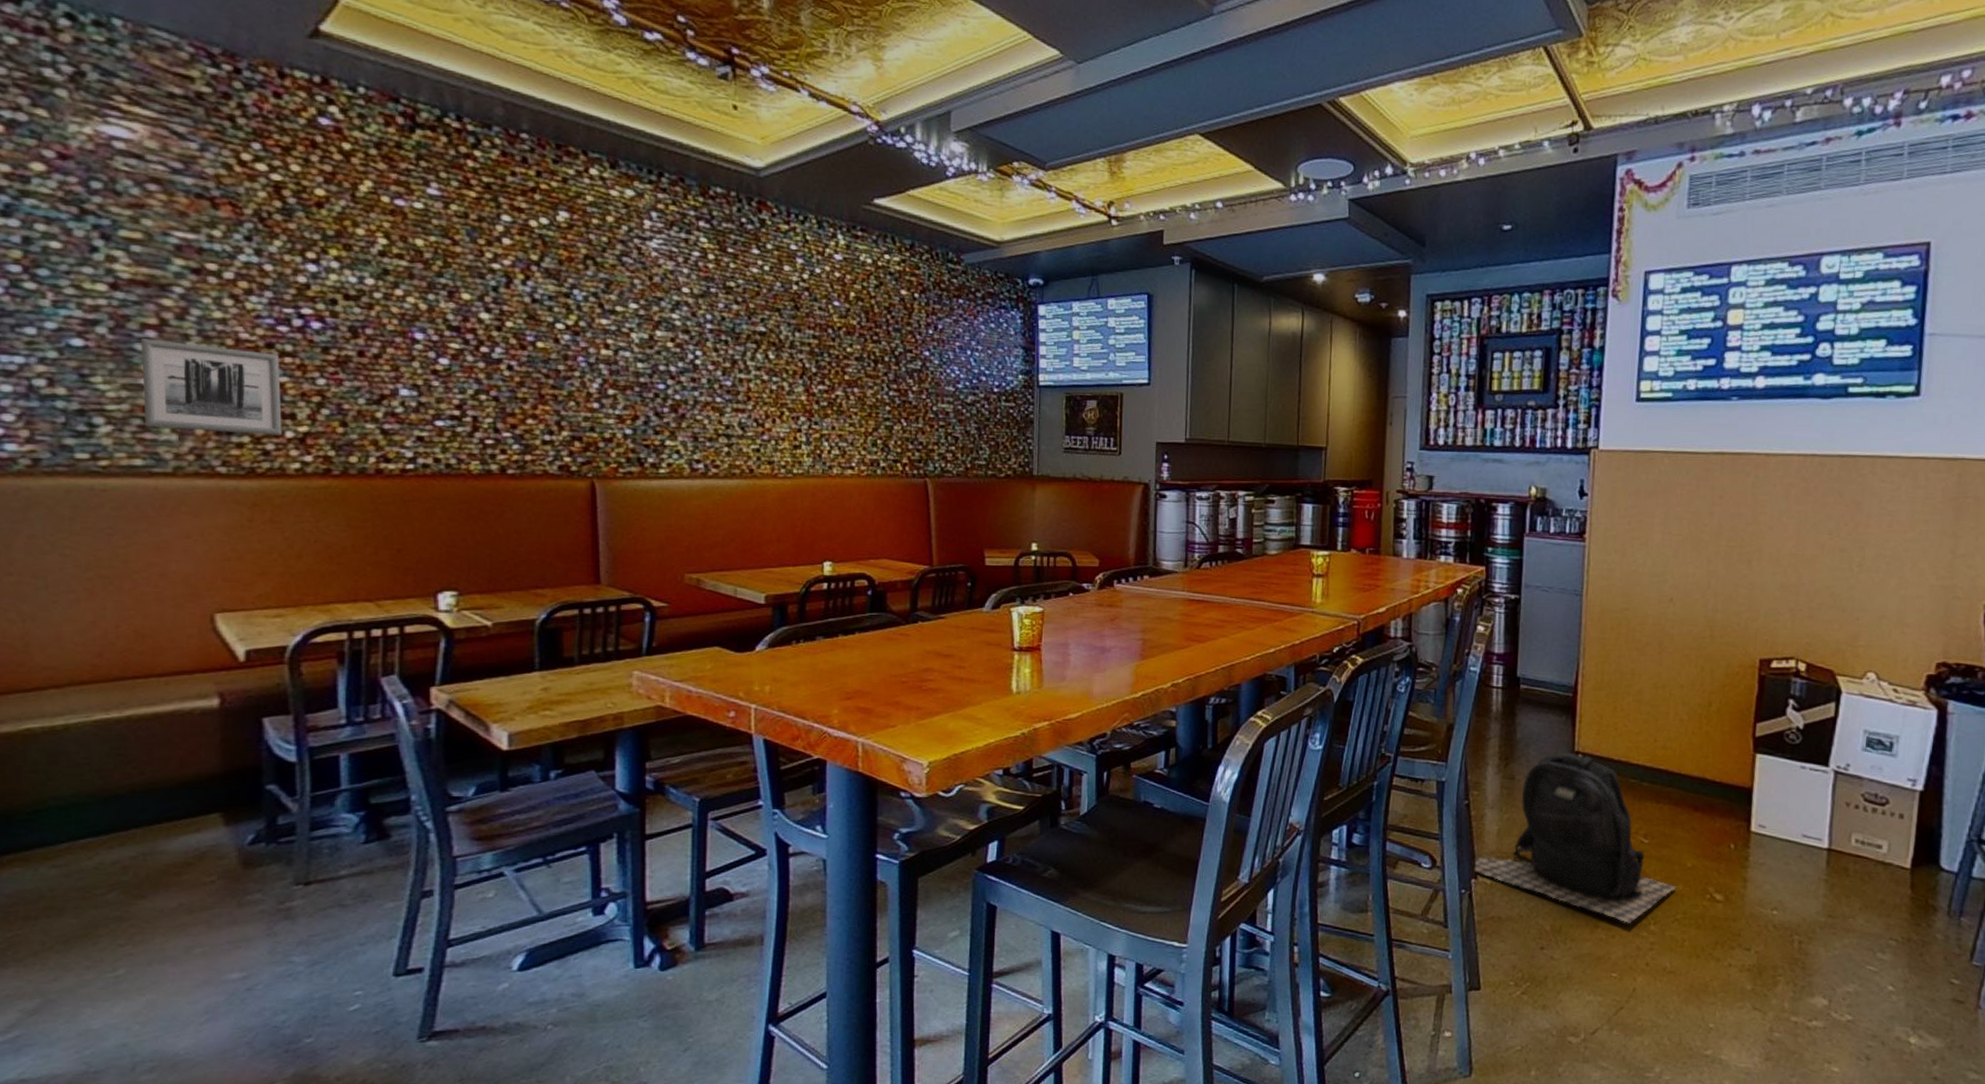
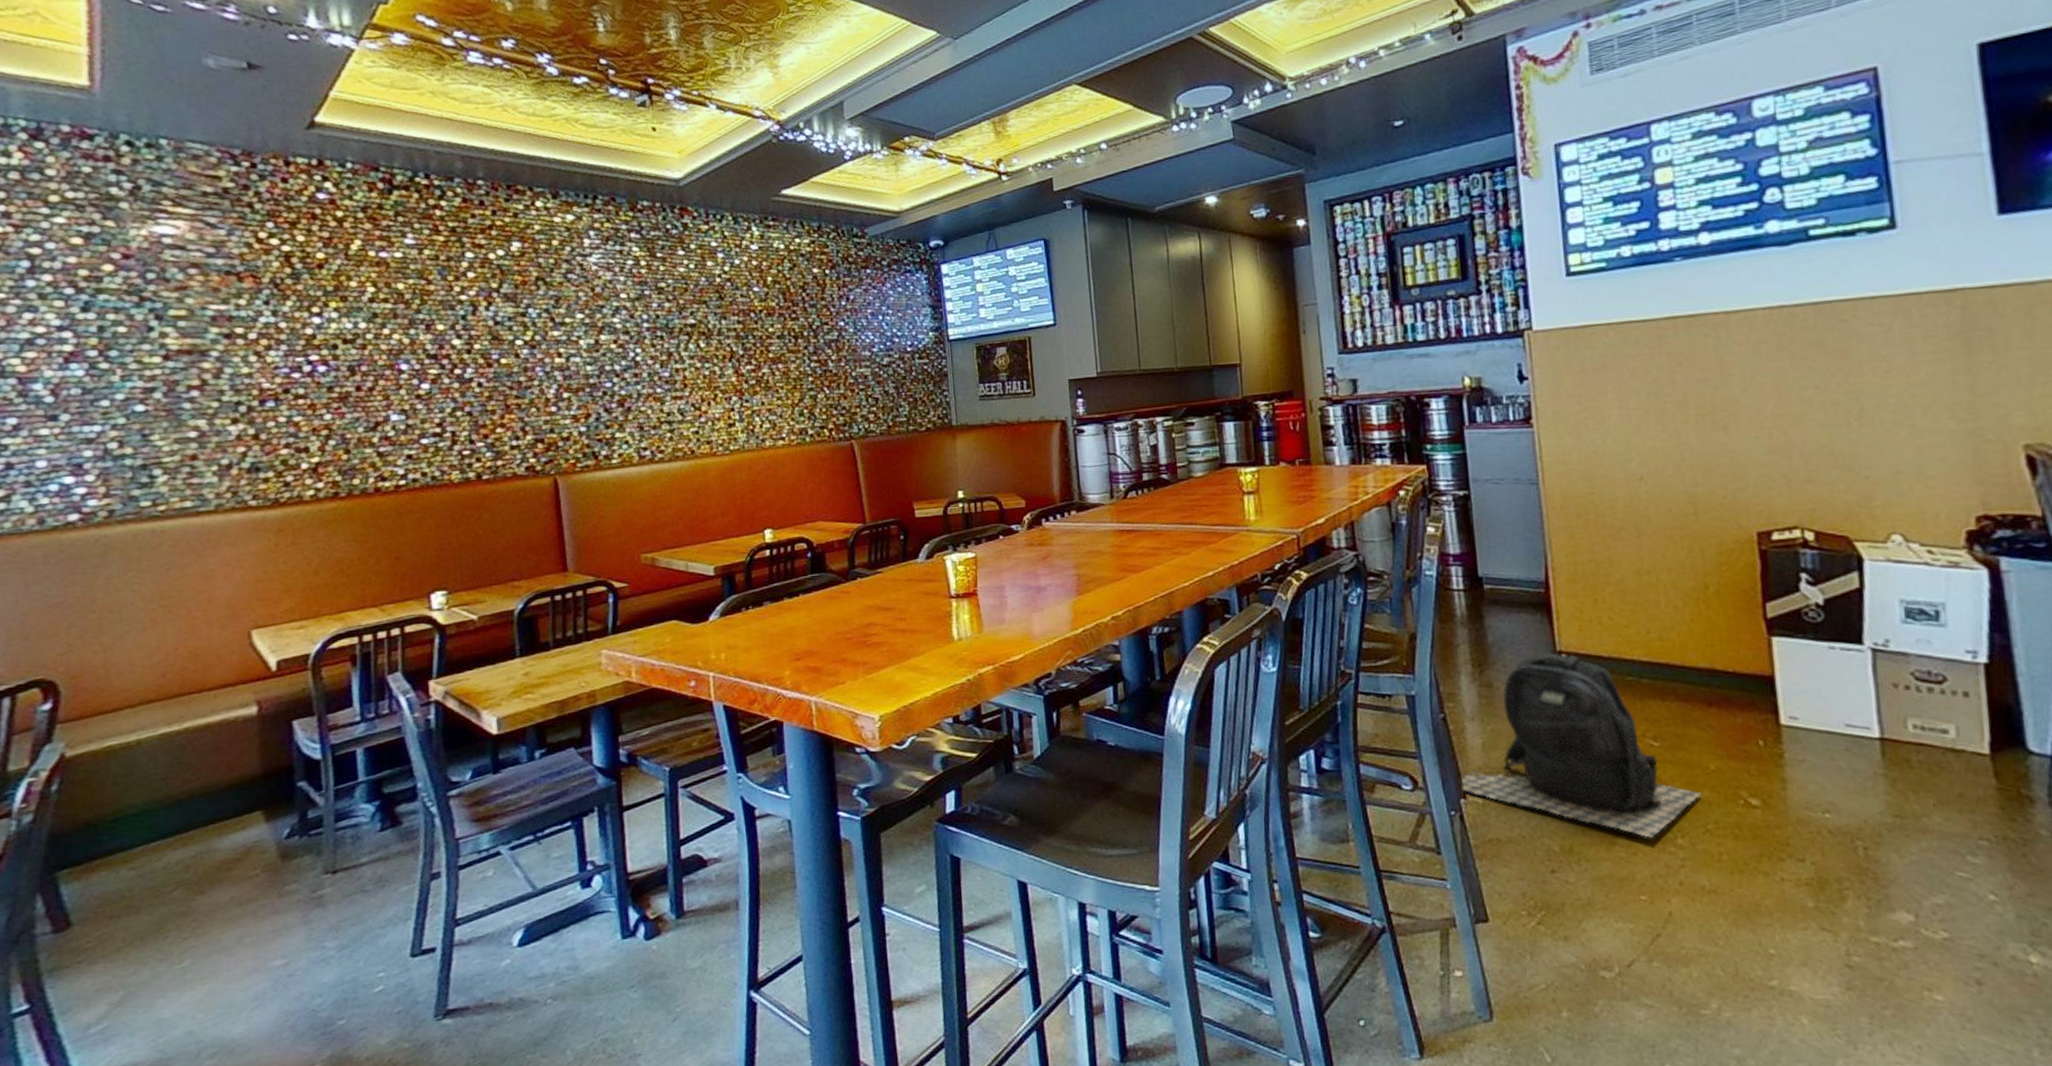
wall art: present [140,338,283,435] -> none [187,397,299,473]

